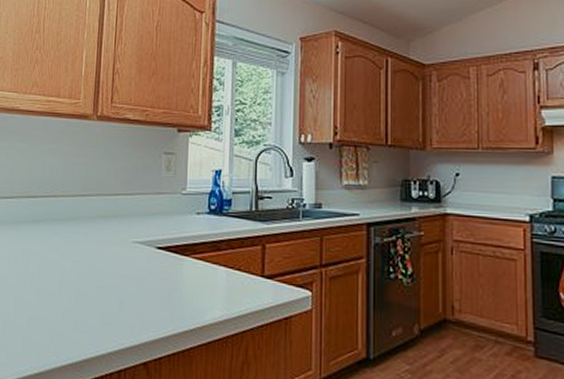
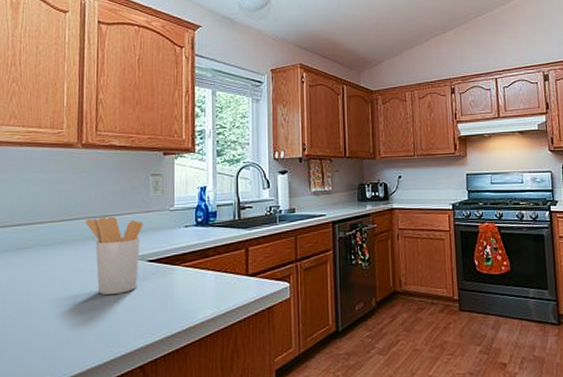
utensil holder: none [97,195,153,281] -> present [85,216,143,296]

